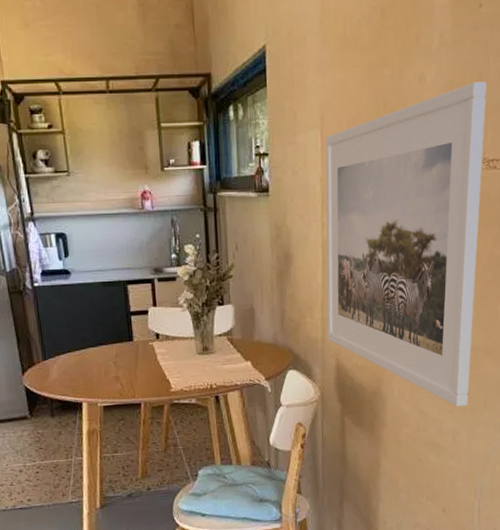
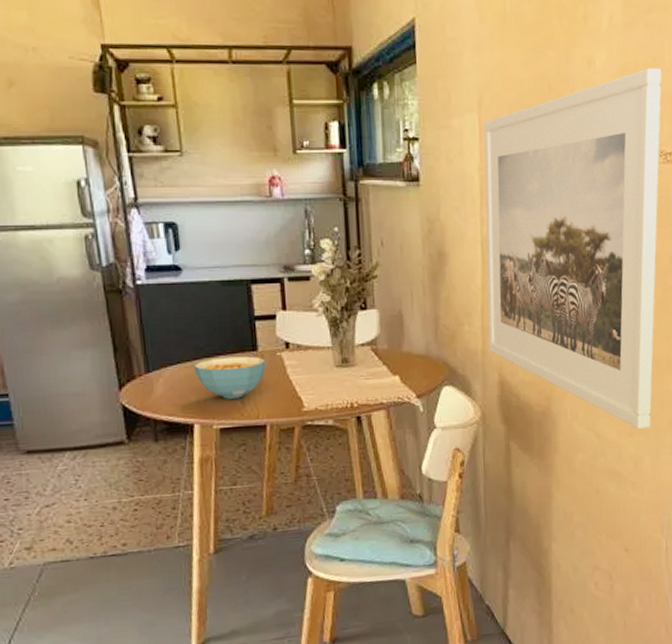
cereal bowl: none [81,345,140,382] -> present [193,356,266,399]

